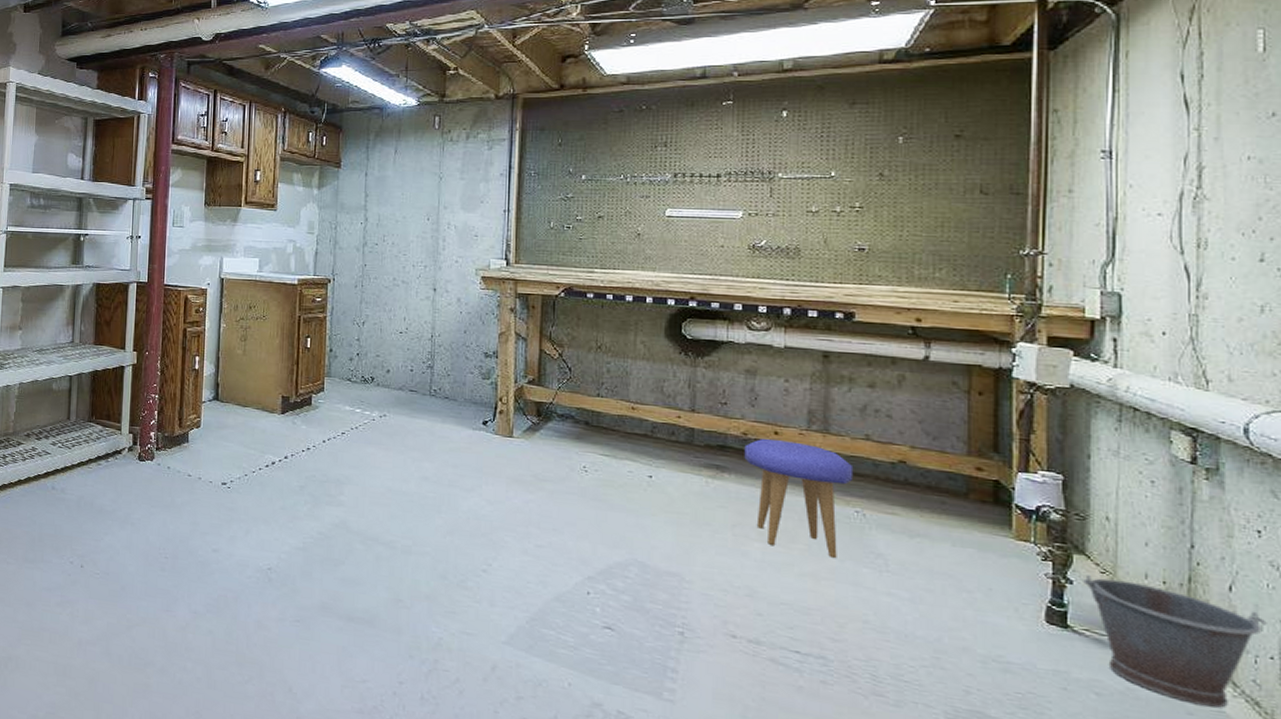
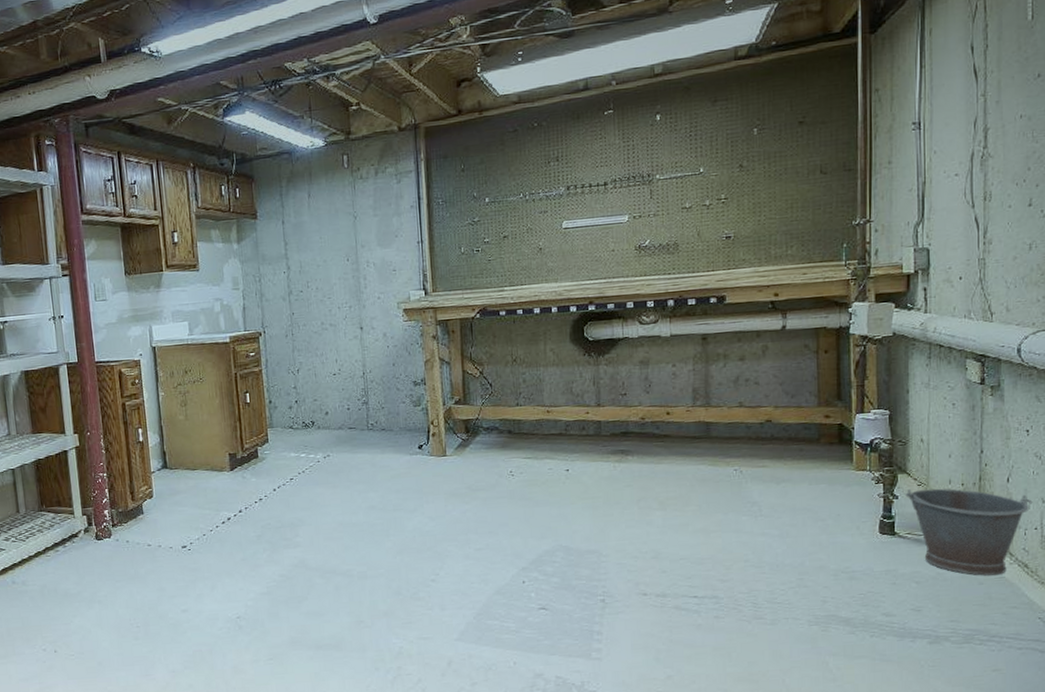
stool: present [744,439,854,558] -> none [643,418,732,512]

